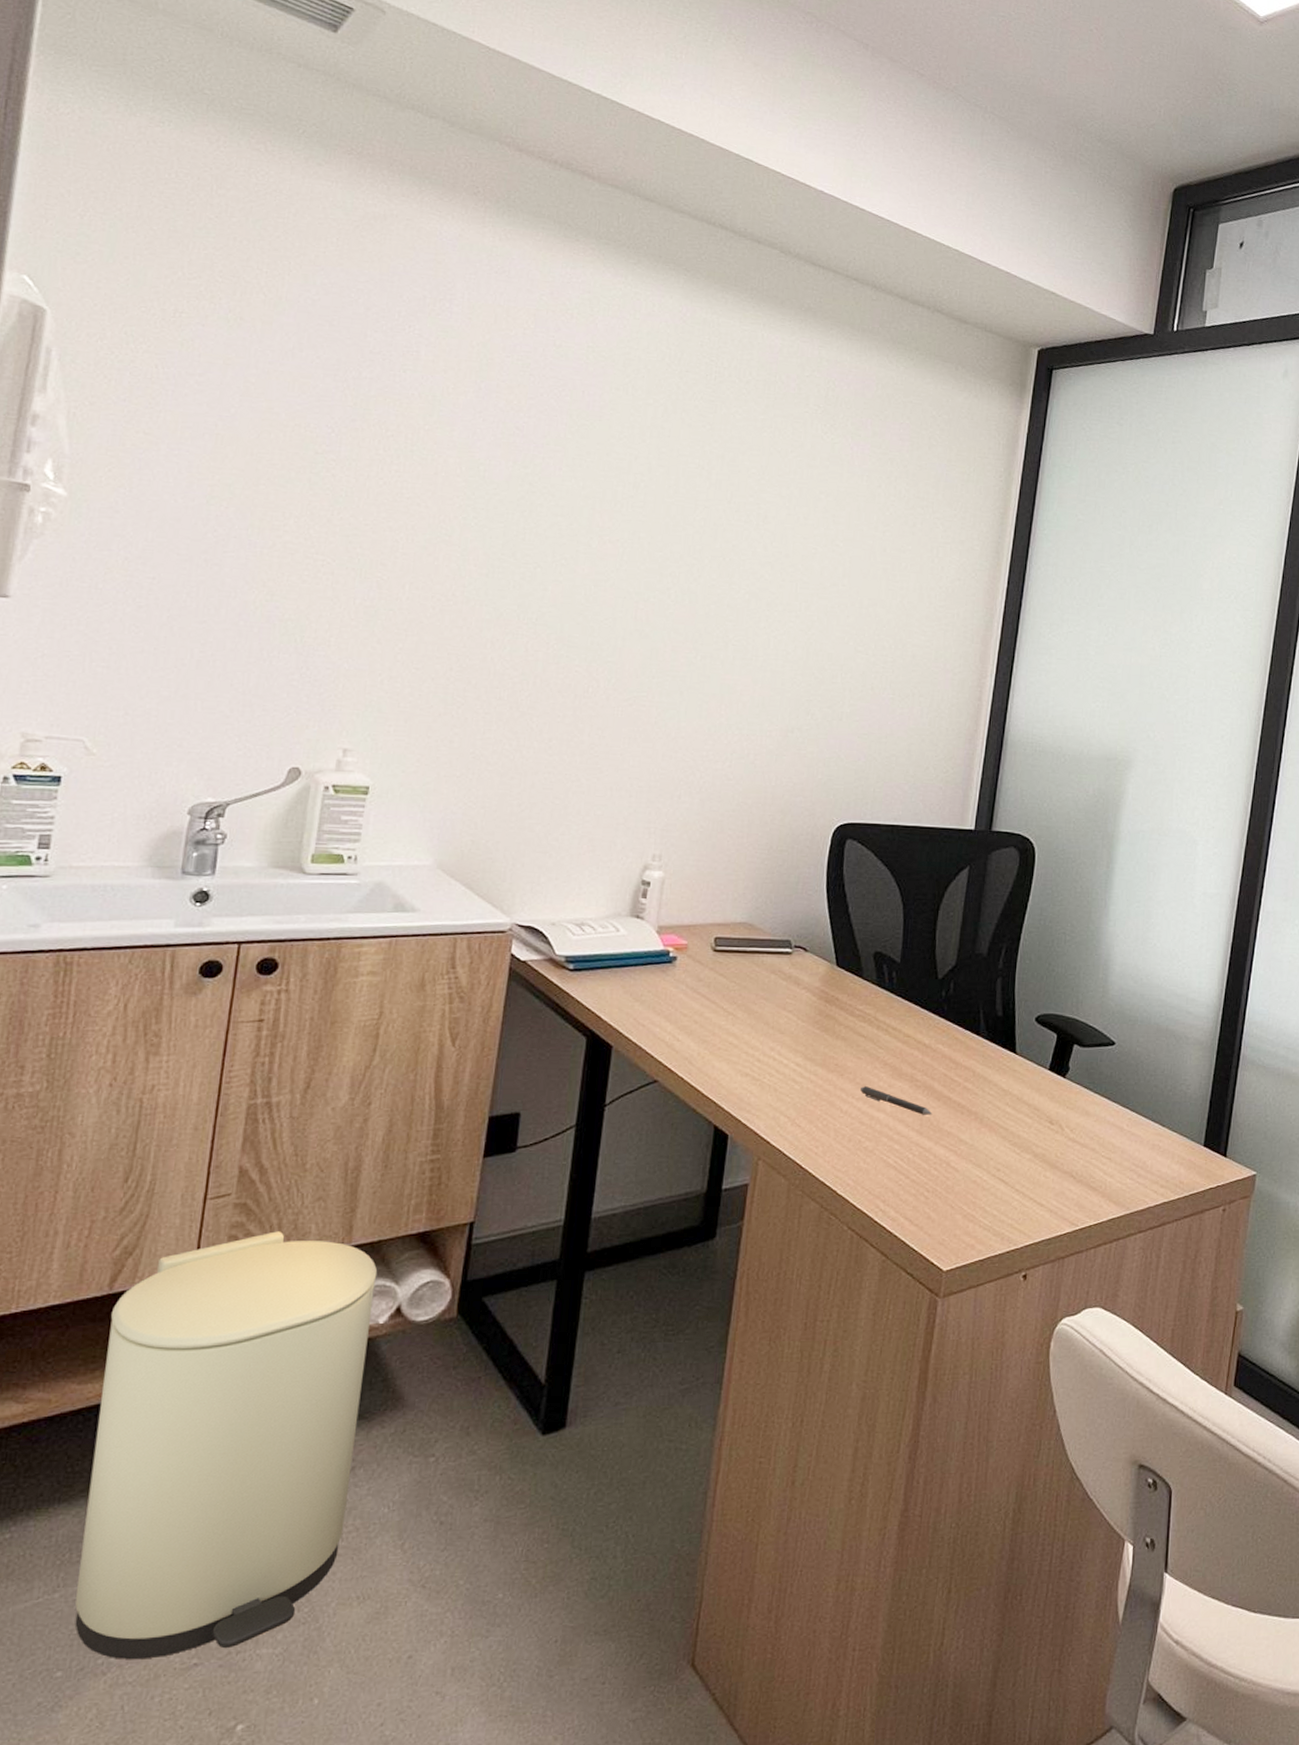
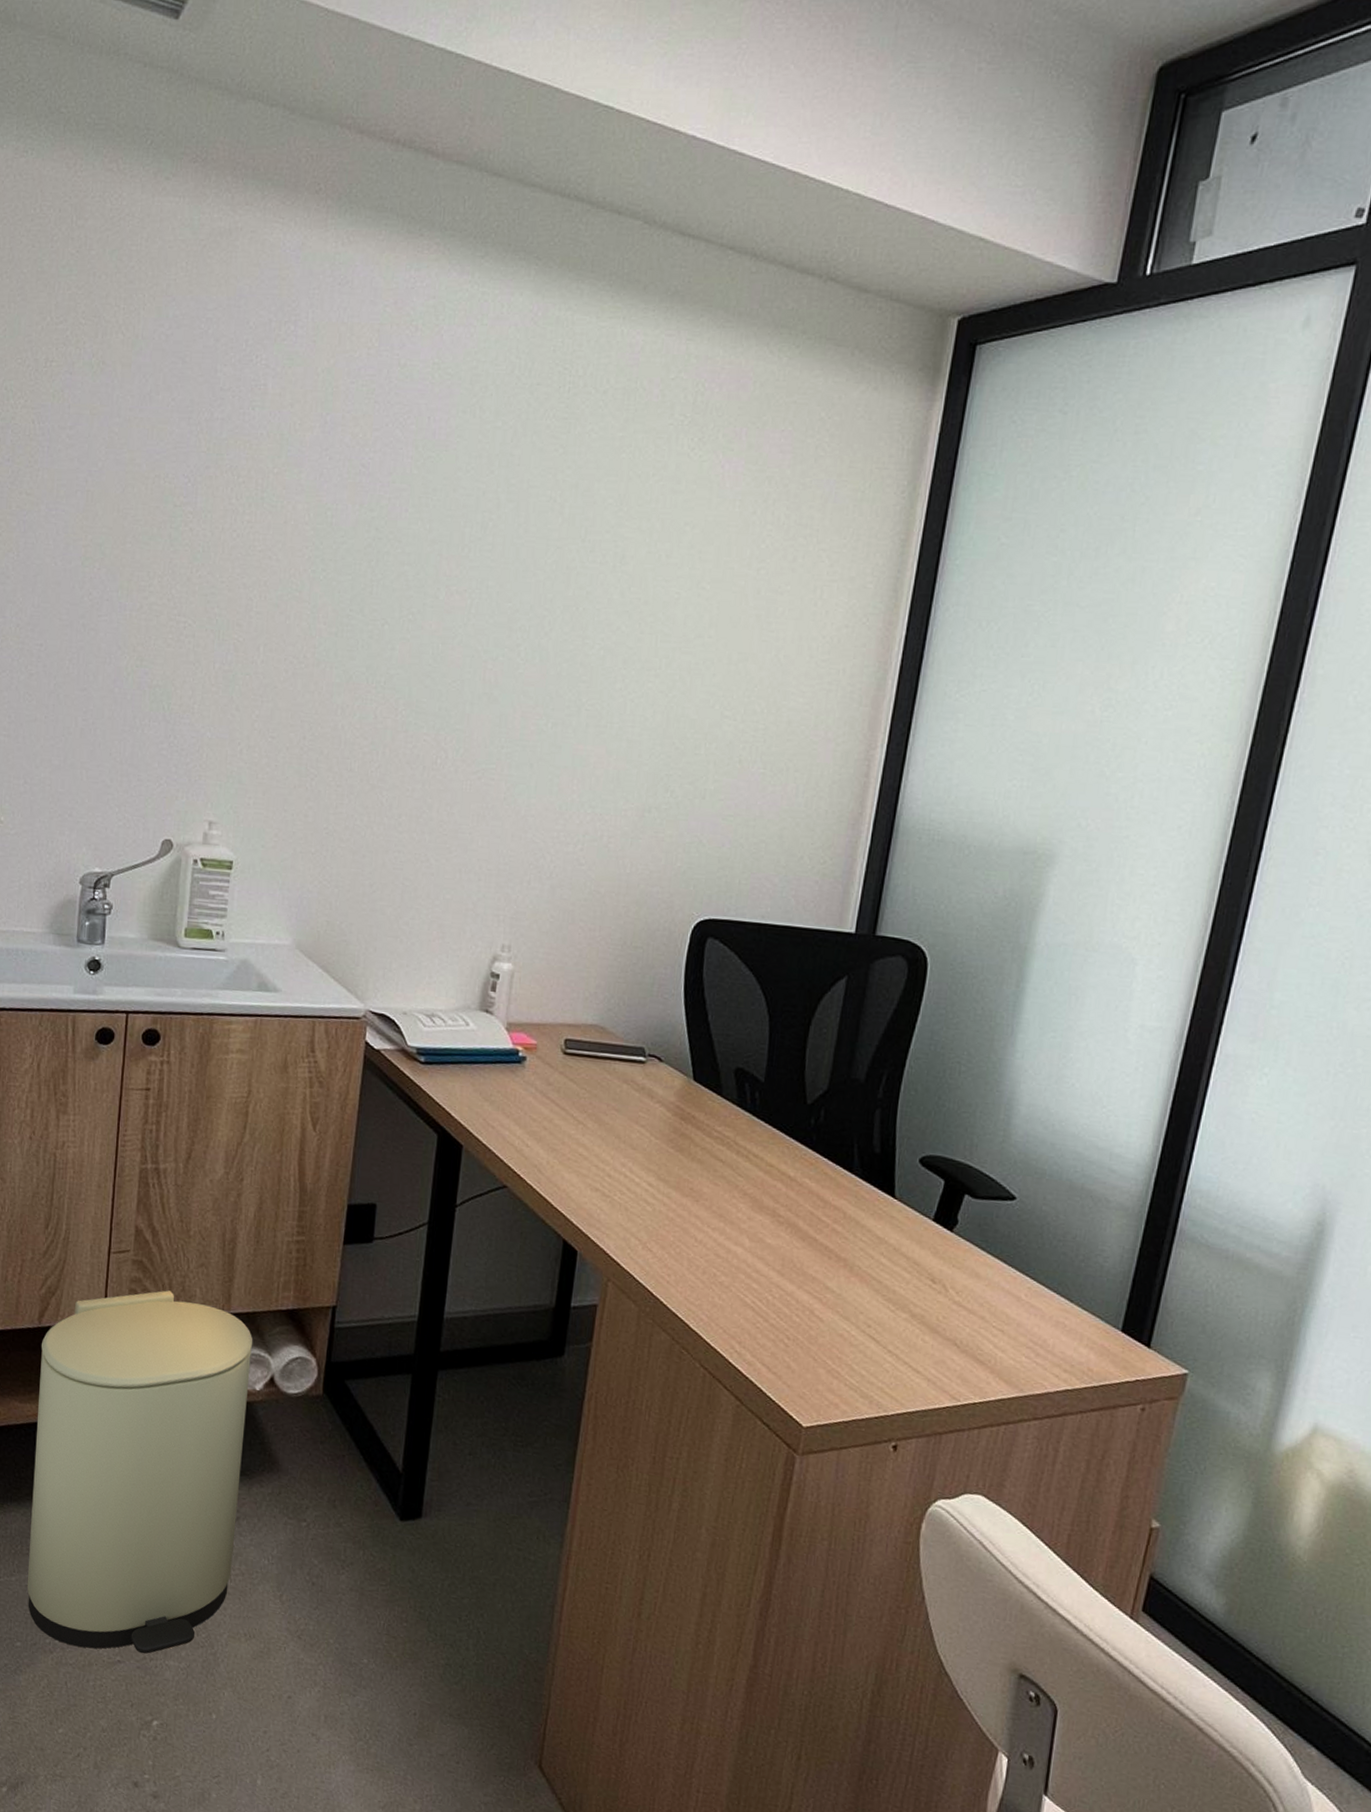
pen: present [860,1085,933,1115] -> none [717,1215,796,1256]

